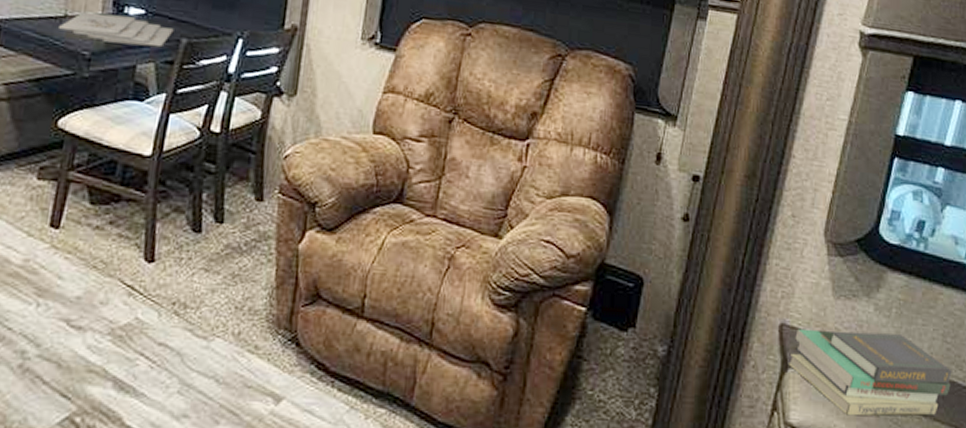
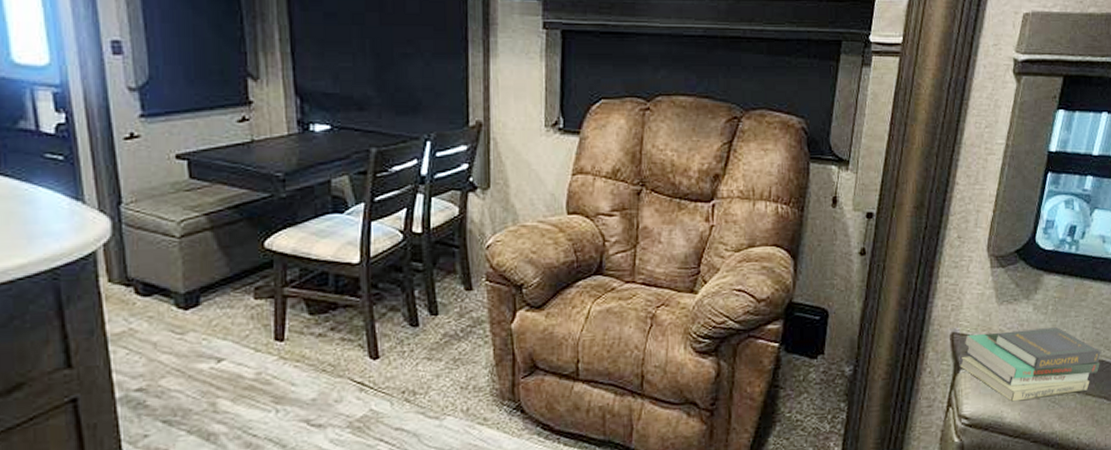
placemat: present [57,11,174,48] -> none [246,133,362,161]

